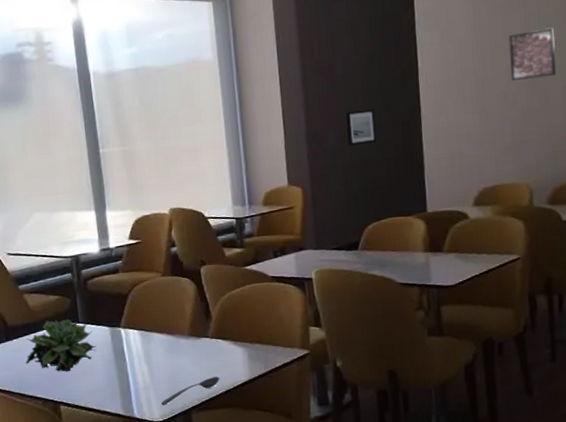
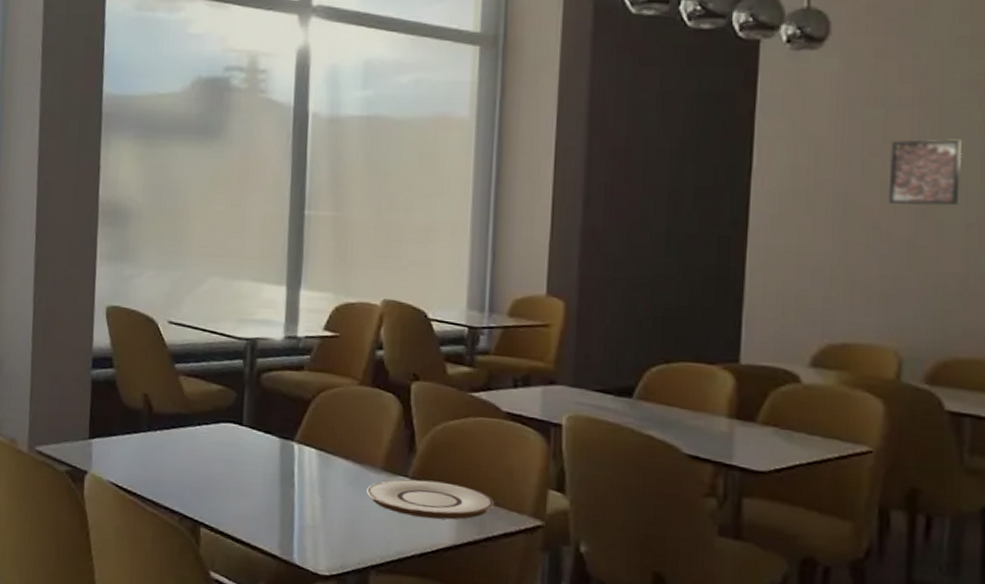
succulent plant: present [25,318,97,372] -> none [167,414,260,486]
soupspoon: present [161,376,220,405] -> none [331,531,415,556]
plate: none [179,335,274,365] -> present [366,479,495,520]
wall art: present [345,109,377,146] -> none [638,211,681,258]

